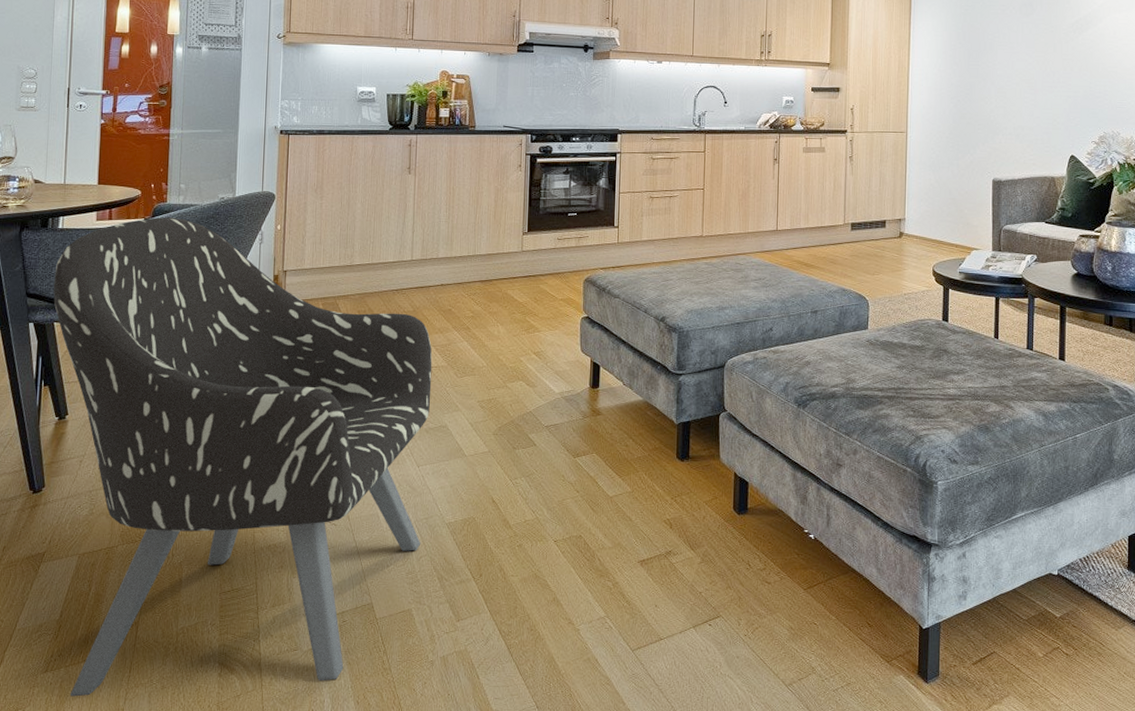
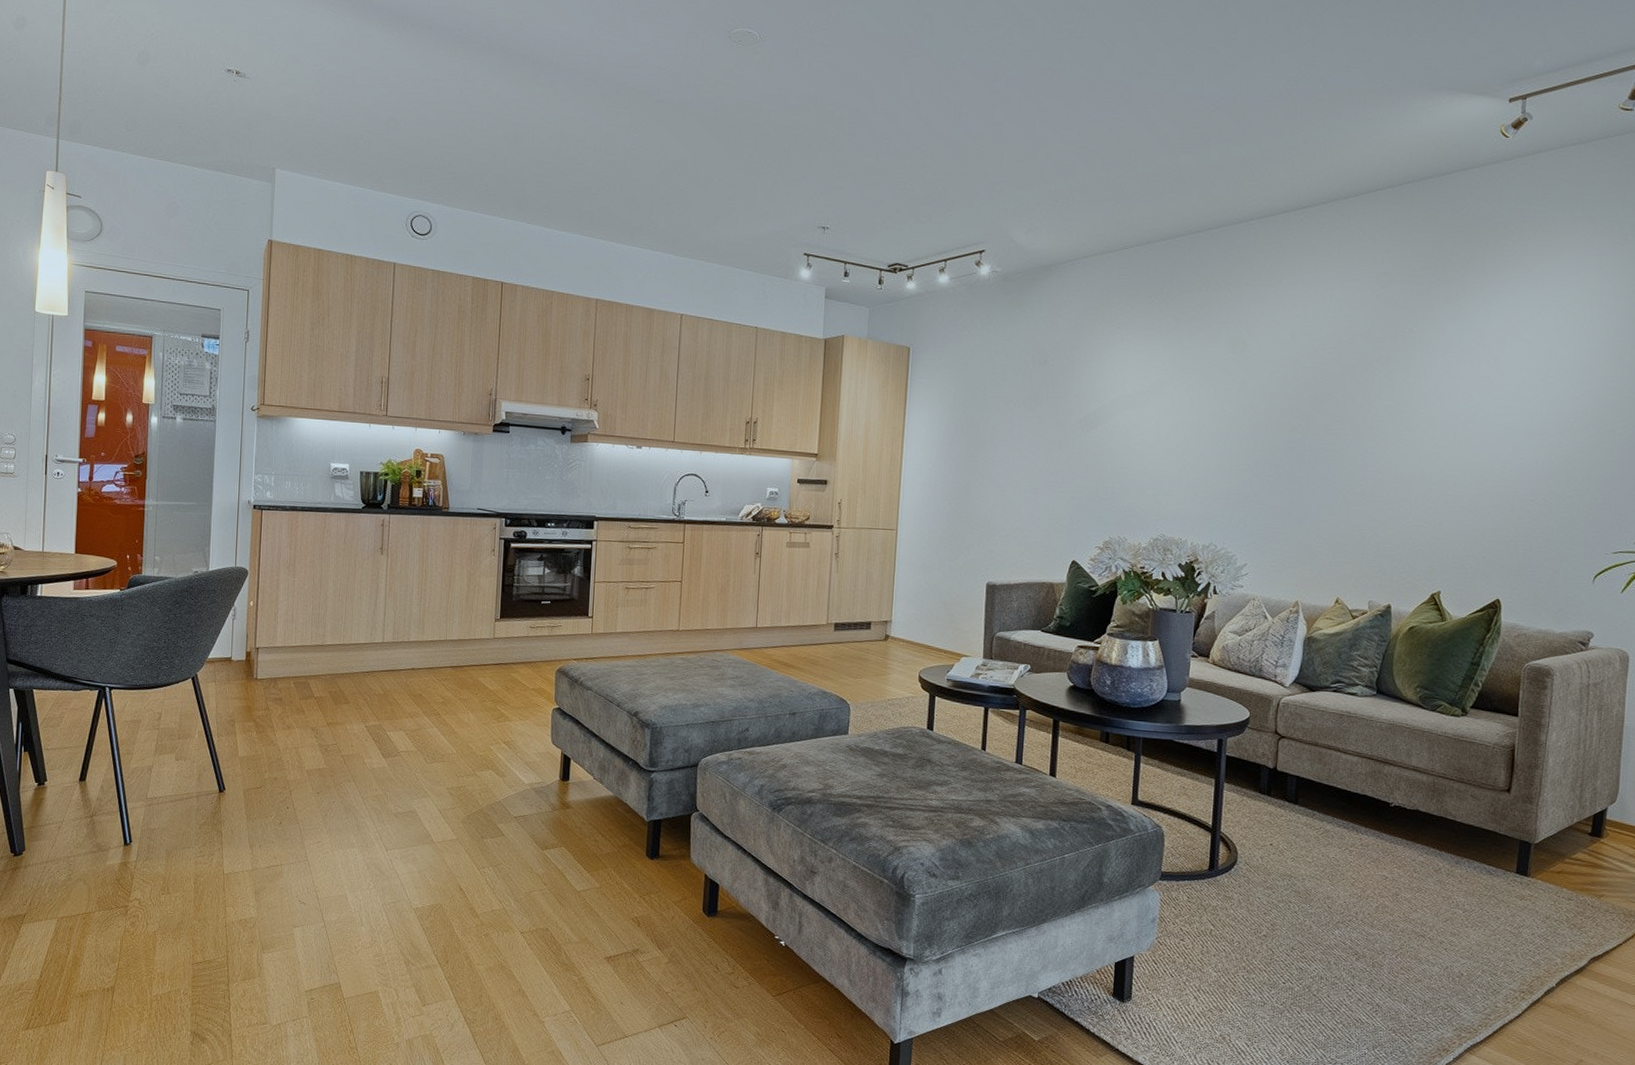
armchair: present [53,217,433,697] -> none [32,589,402,1056]

